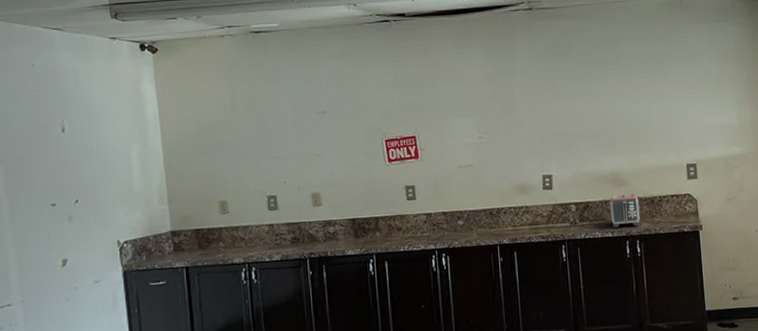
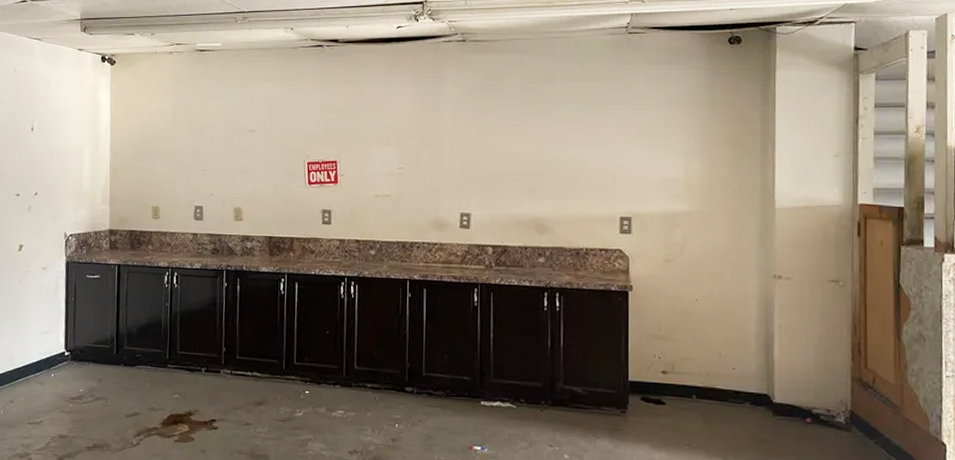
toaster: present [609,193,640,229] -> none [530,241,563,279]

